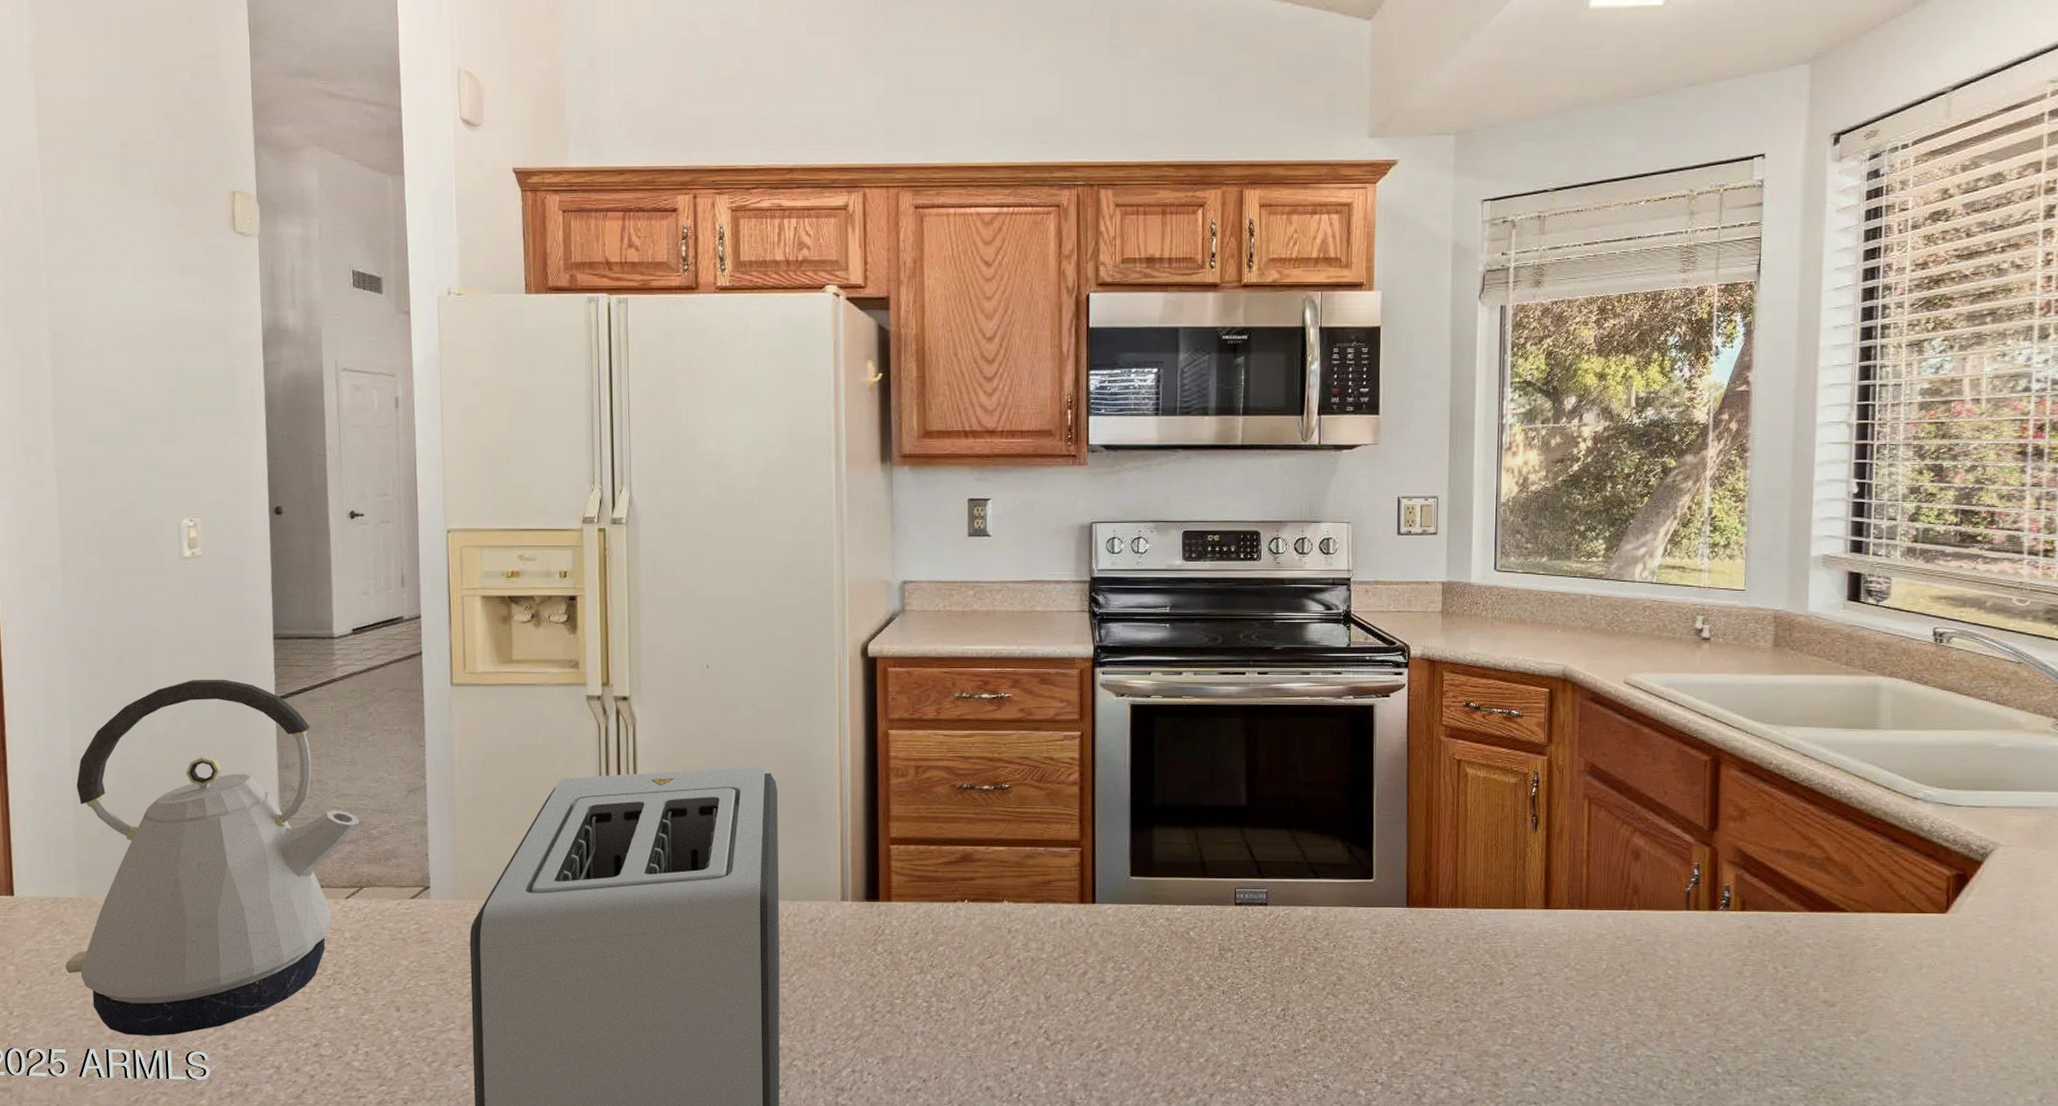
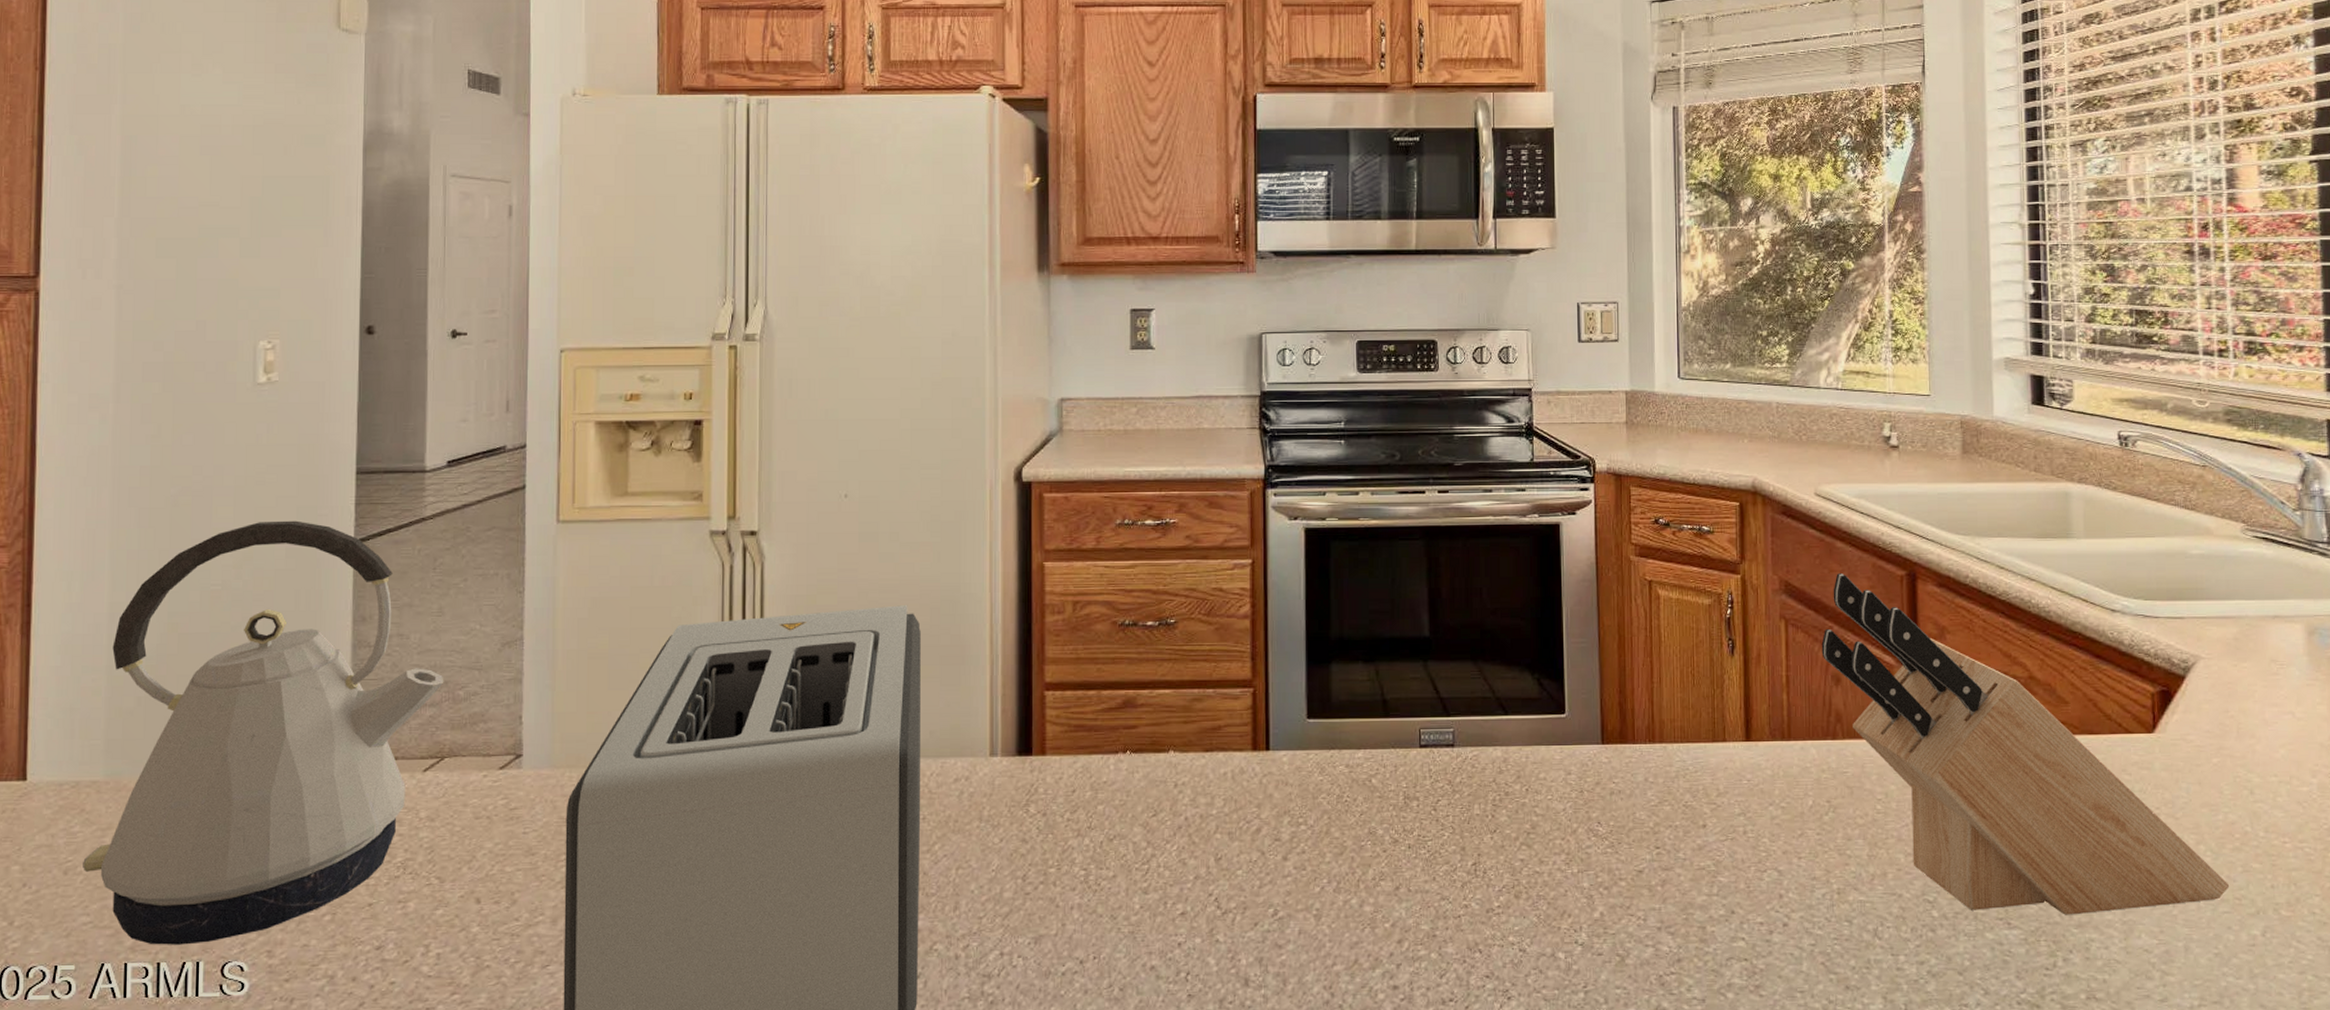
knife block: none [1622,757,2011,1076] -> present [1821,573,2230,915]

